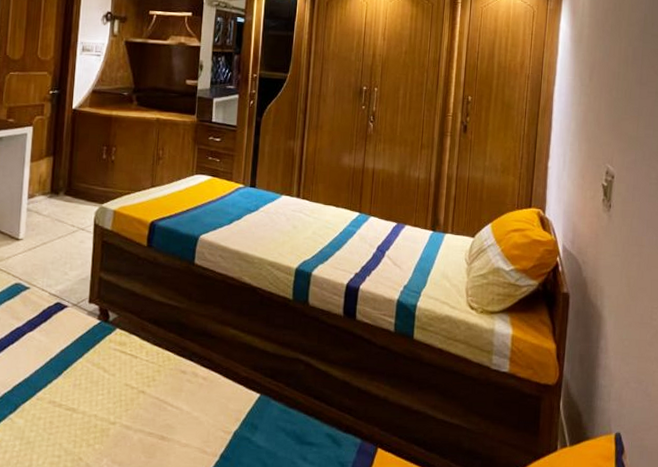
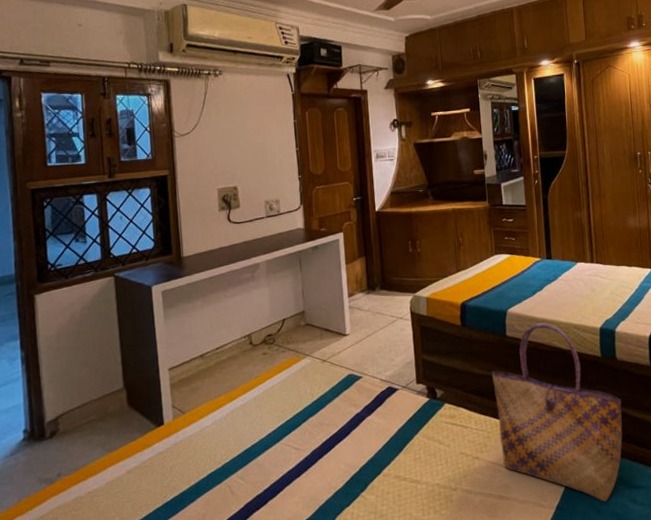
tote bag: none [170,255,307,456] -> present [491,323,622,502]

